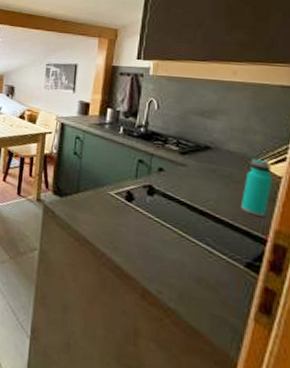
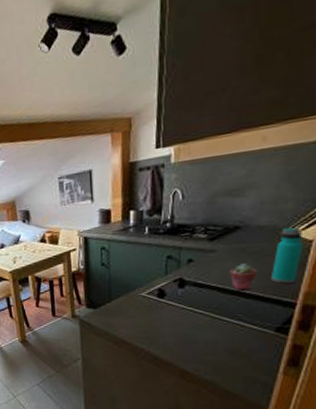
potted succulent: none [198,184,226,214] -> present [228,263,257,291]

